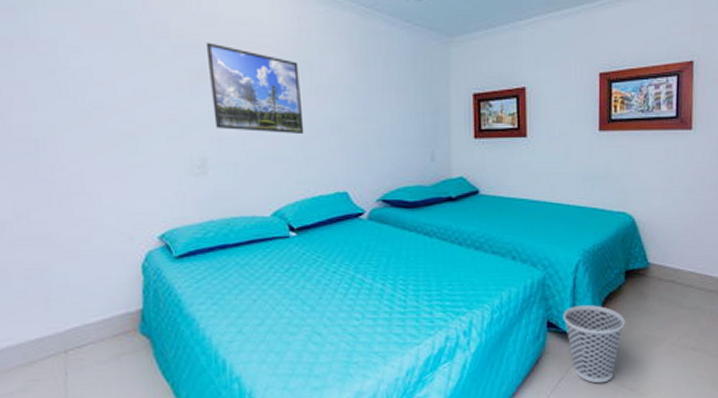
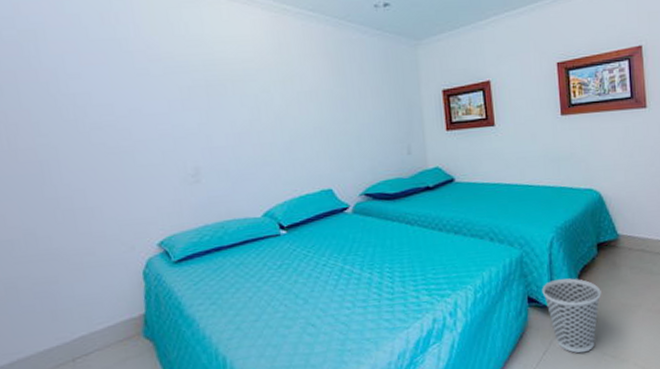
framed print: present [205,42,305,135] -> none [194,61,289,140]

